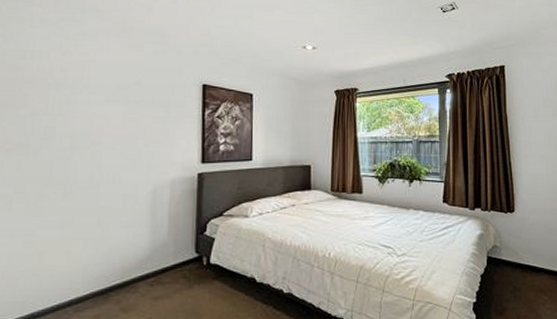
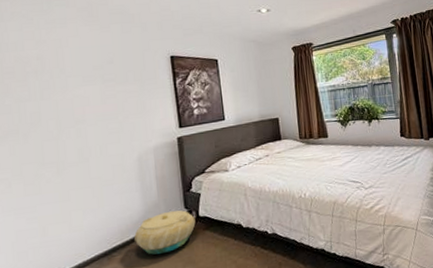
basket: none [136,253,205,300] -> present [134,210,196,255]

